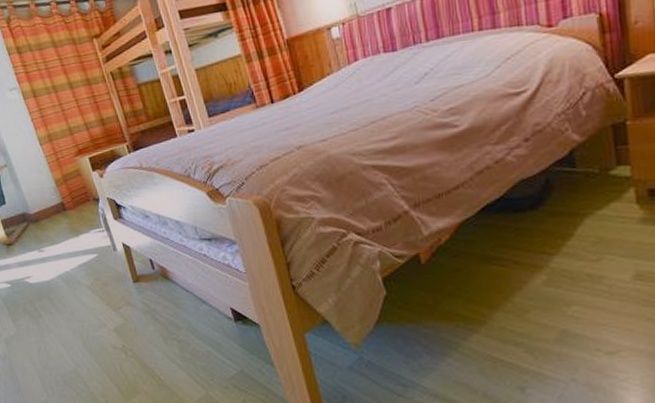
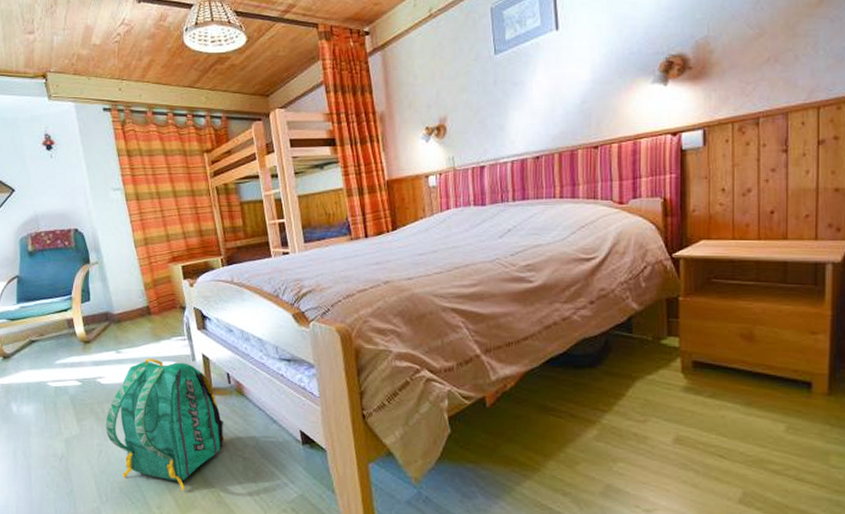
backpack: none [39,253,158,377] -> present [105,358,225,490]

